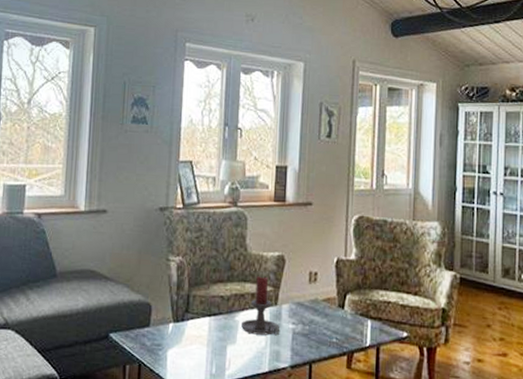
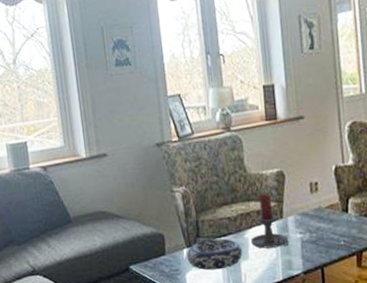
decorative bowl: none [172,316,231,351] -> present [186,238,243,271]

